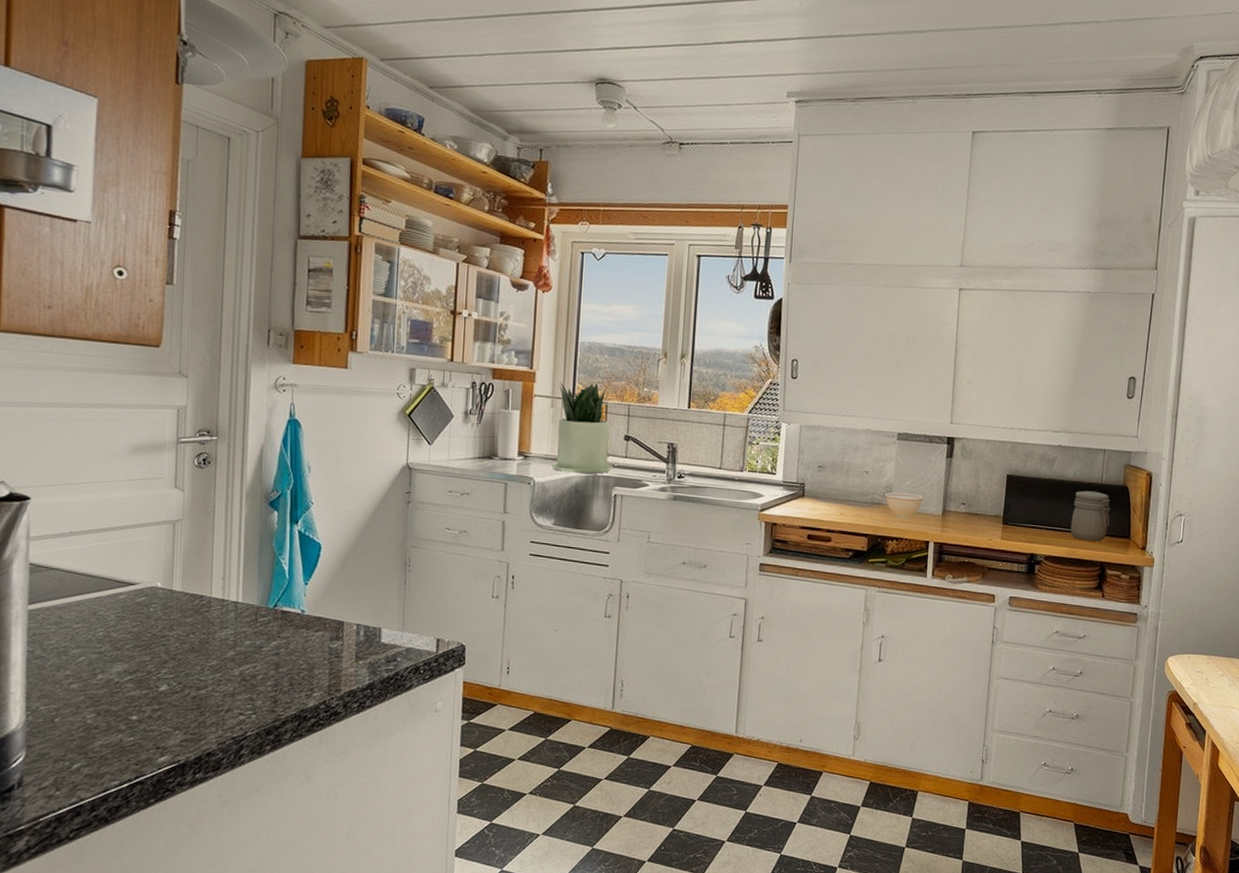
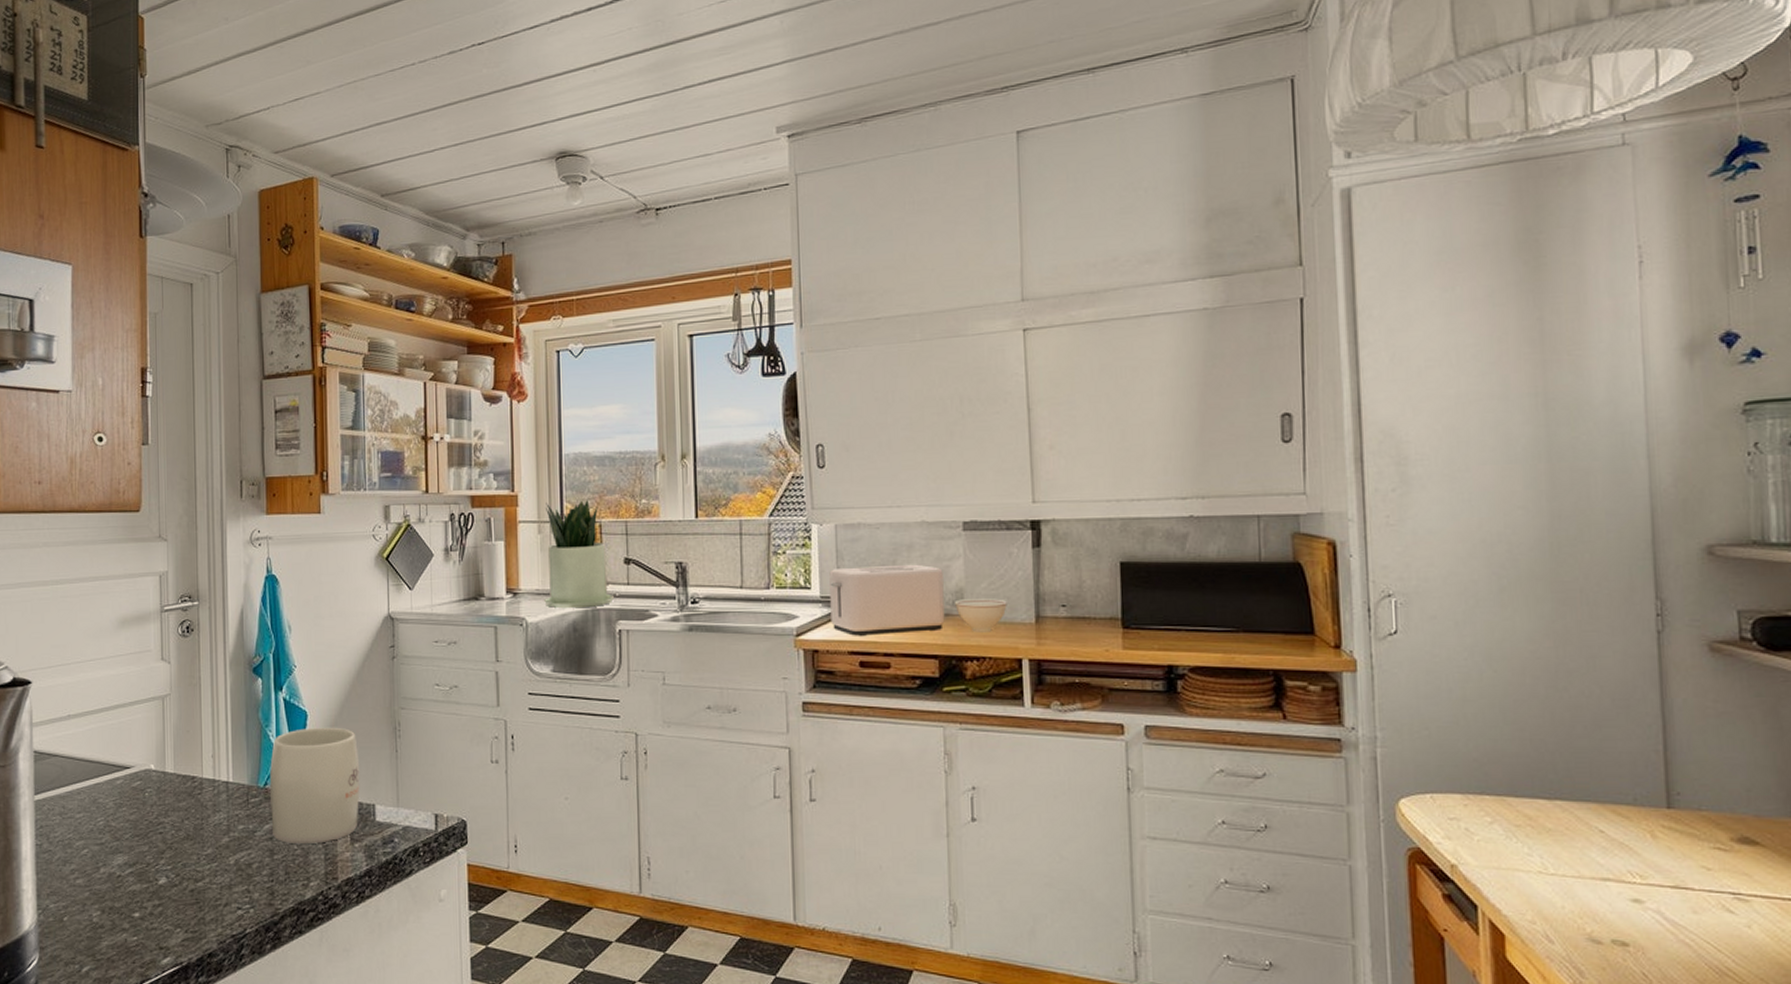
mug: none [279,558,369,660] -> present [270,727,360,845]
toaster: none [789,460,879,516] -> present [829,564,945,637]
jar: present [1070,490,1111,542] -> none [1221,573,1279,643]

